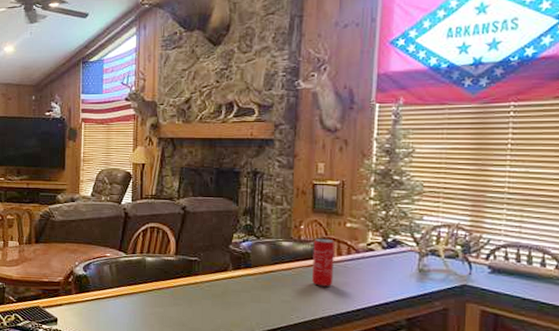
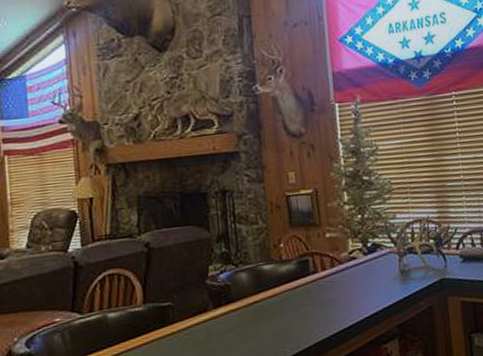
beverage can: present [312,238,334,287] -> none [295,253,322,309]

